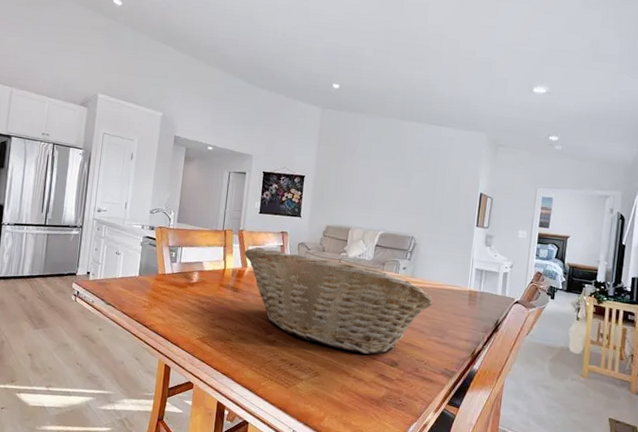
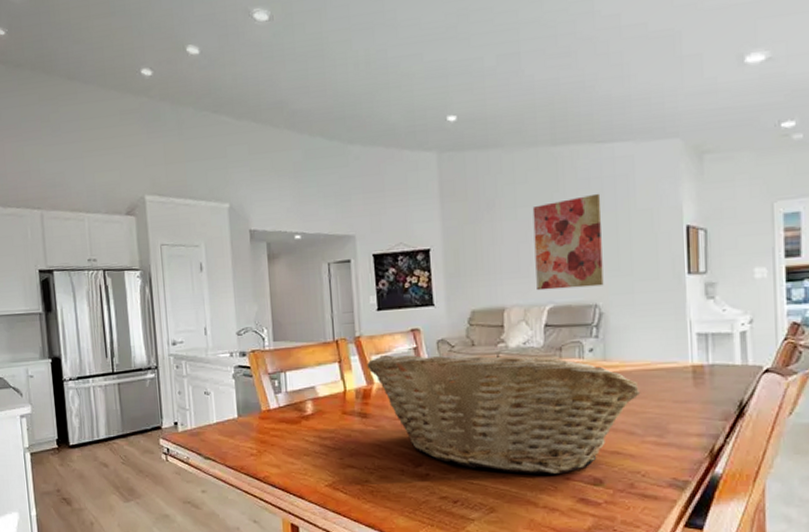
wall art: none [374,159,428,225] -> present [532,193,604,291]

